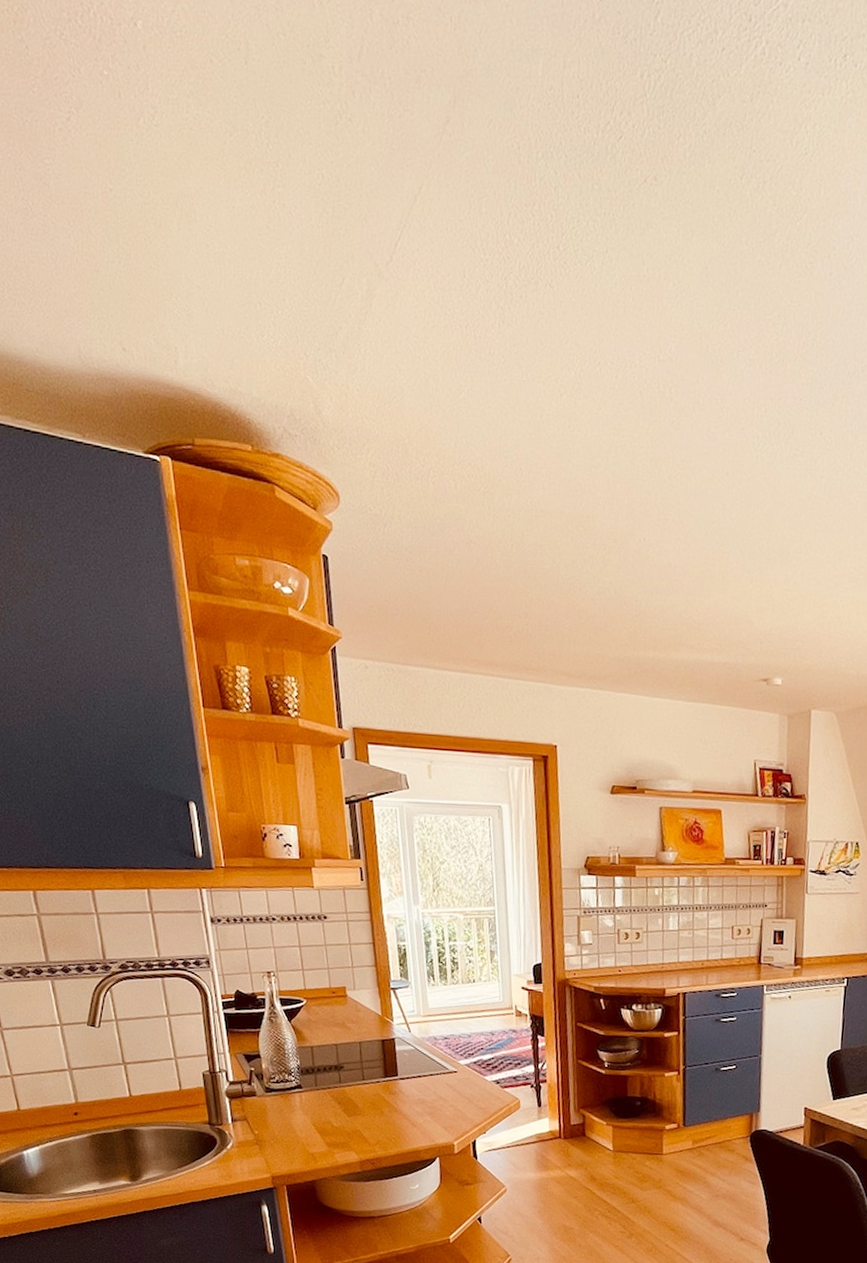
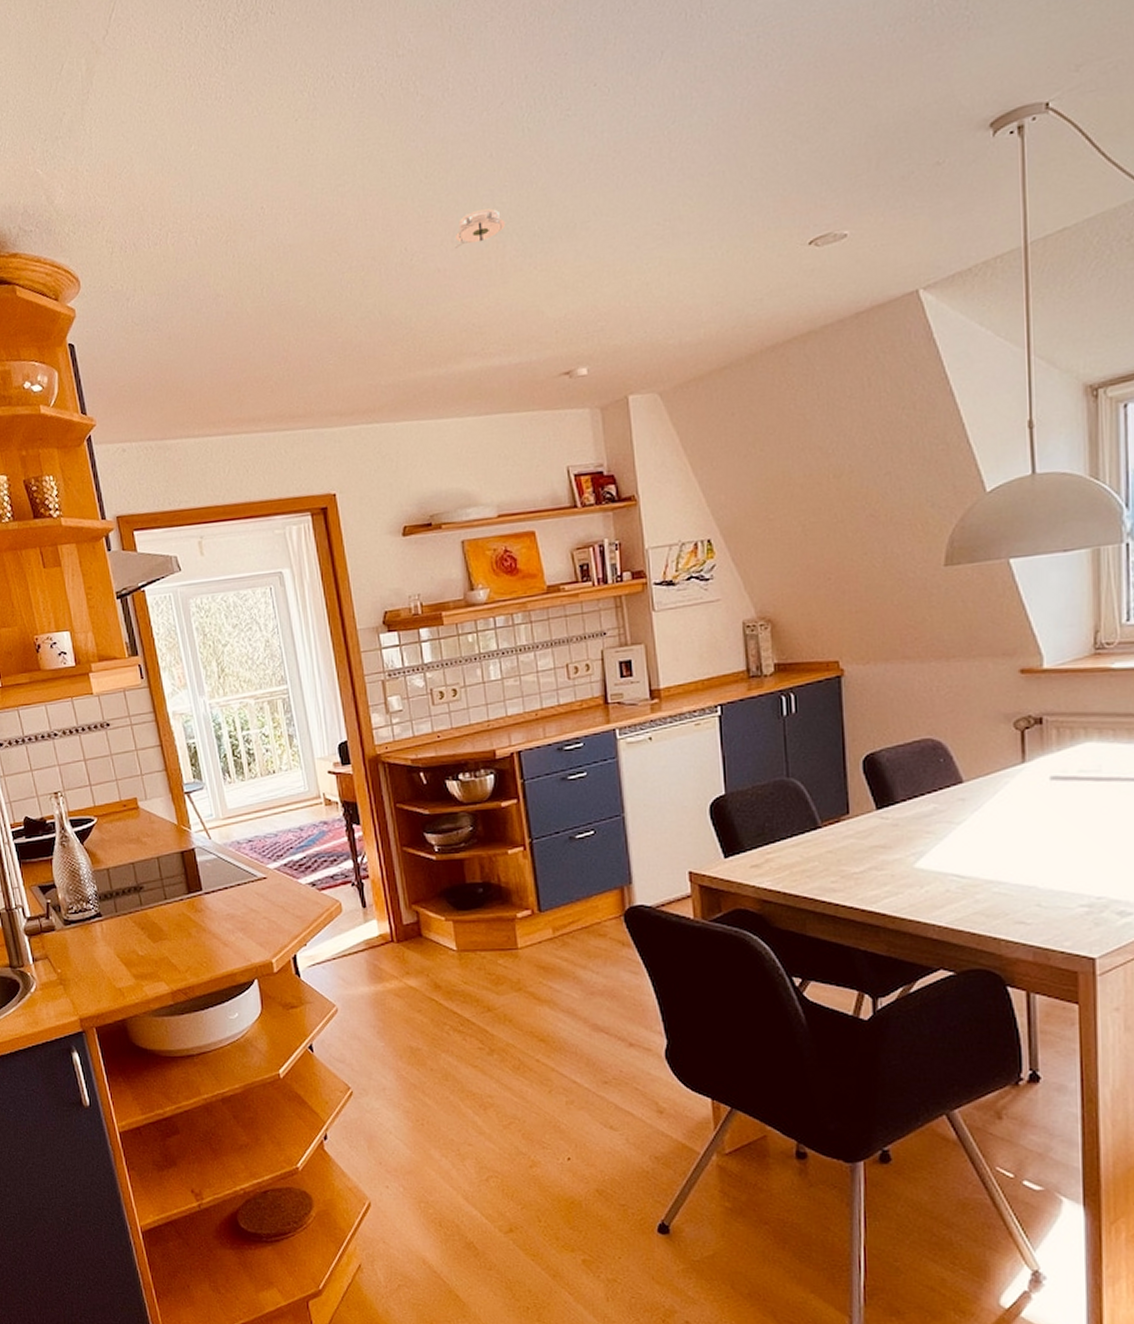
smoke detector: none [687,520,732,549] -> present [455,208,506,248]

